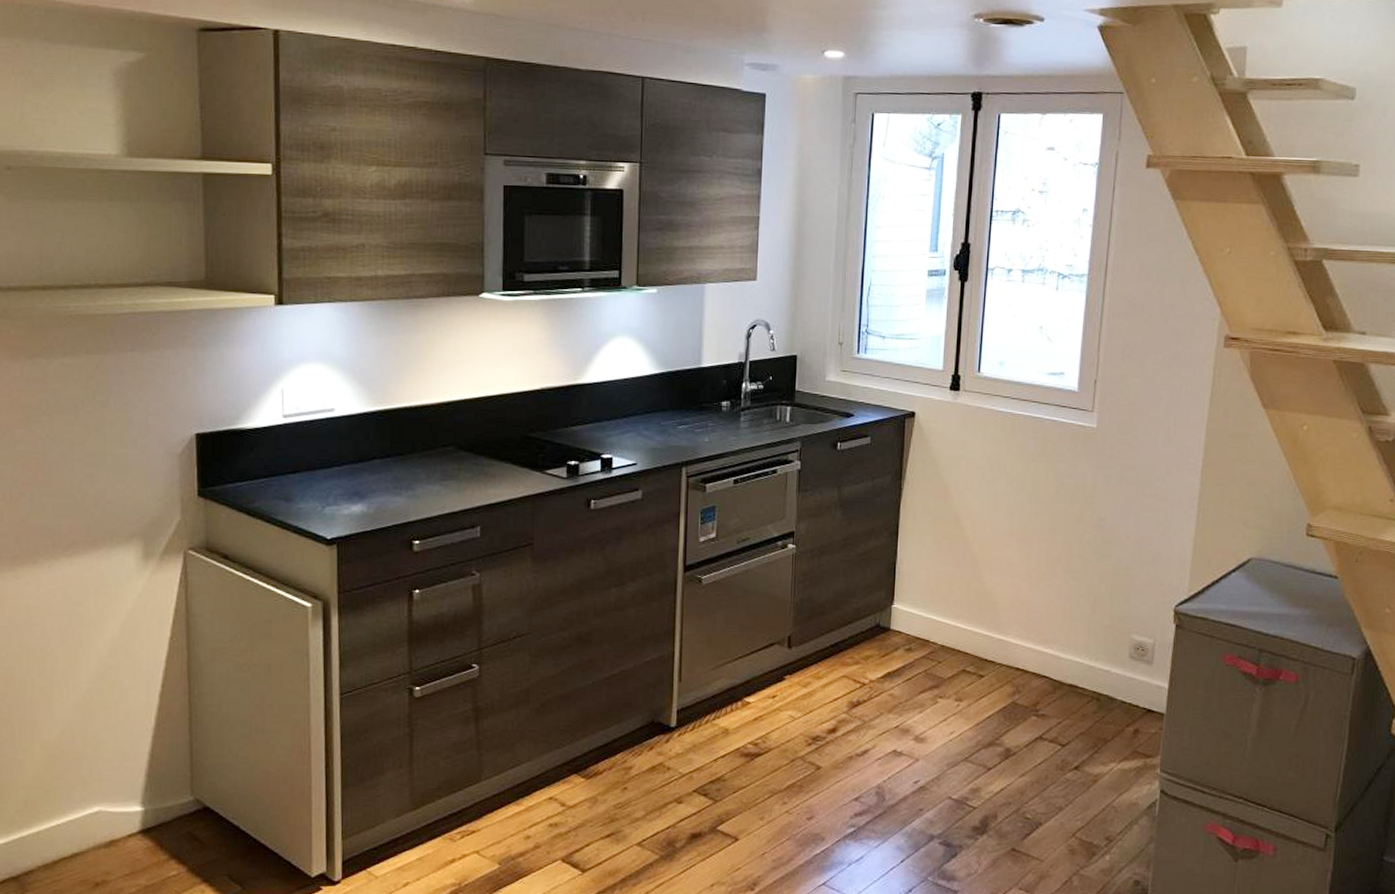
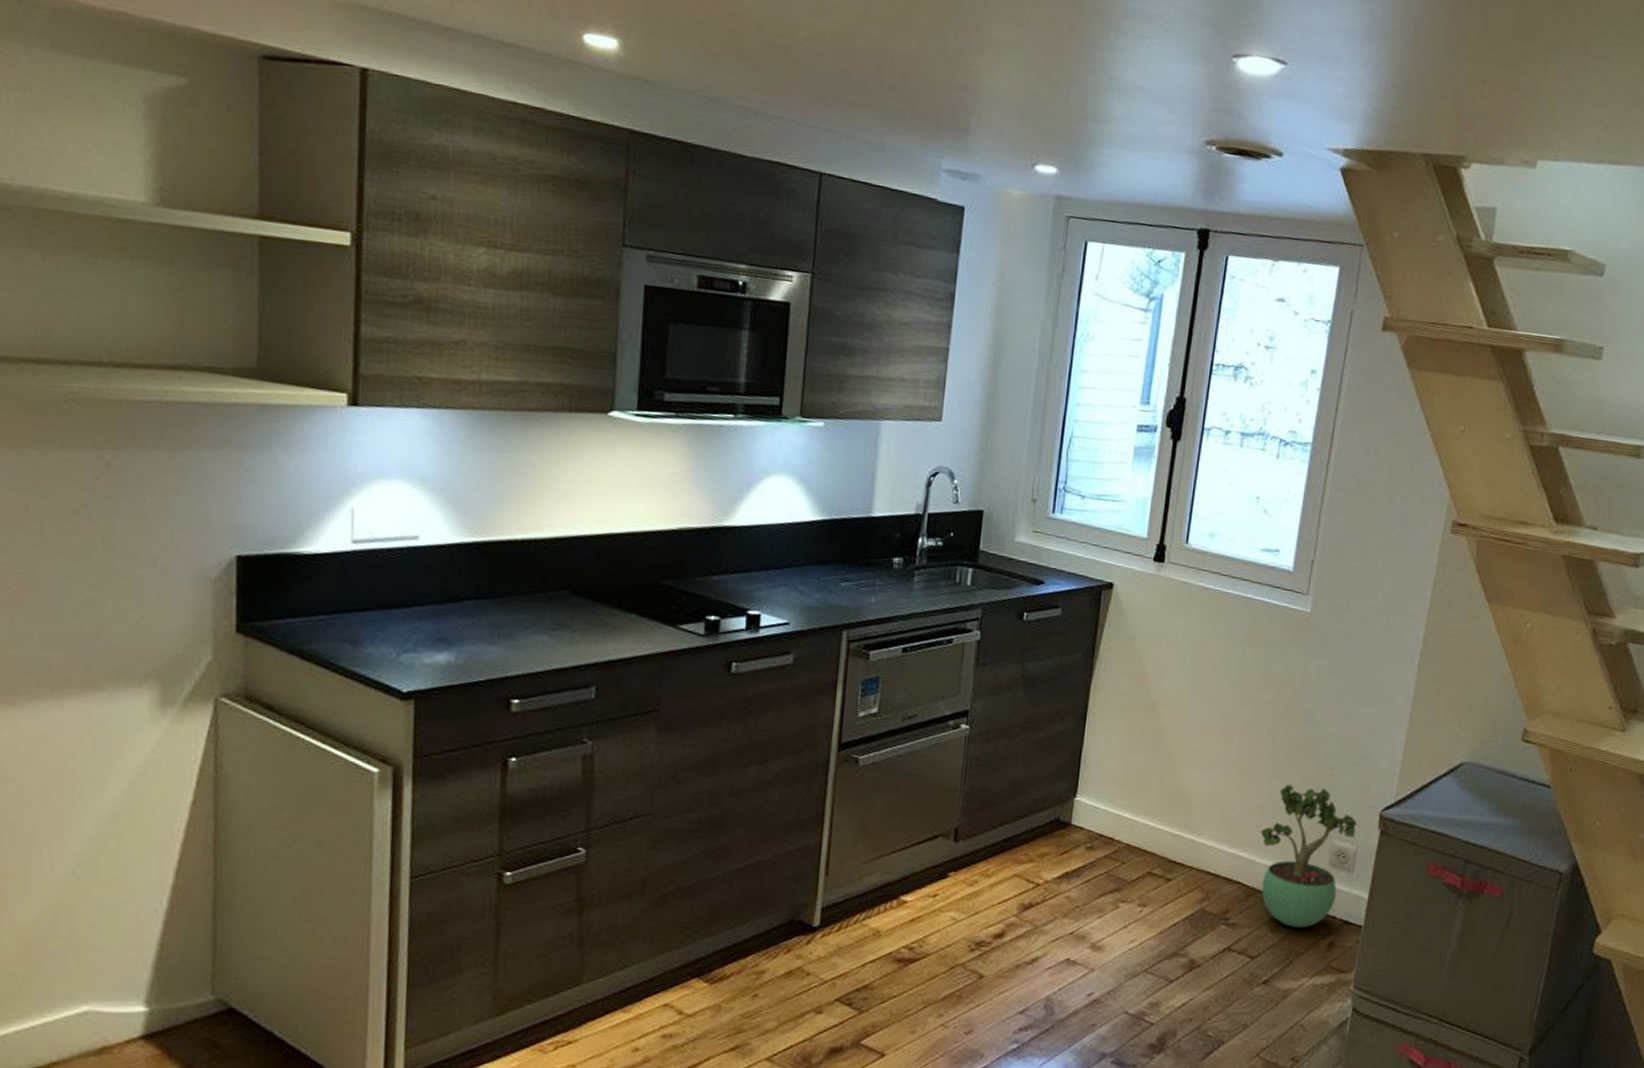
potted plant: none [1062,586,1154,717] -> present [1260,785,1358,928]

